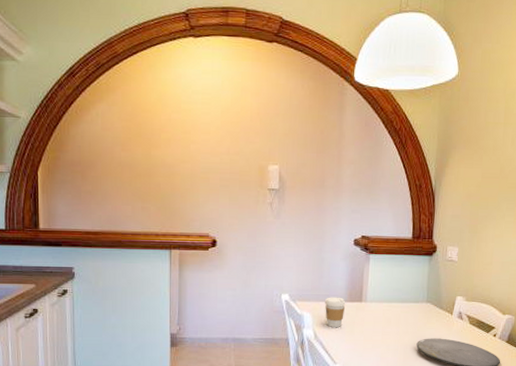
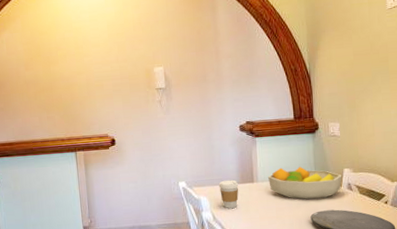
fruit bowl: none [377,289,454,326] -> present [268,167,342,200]

